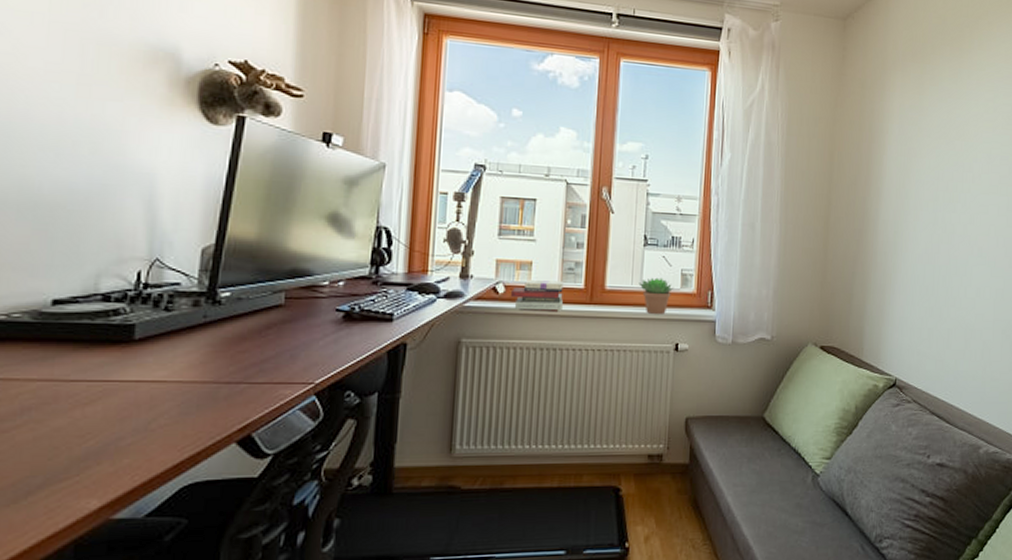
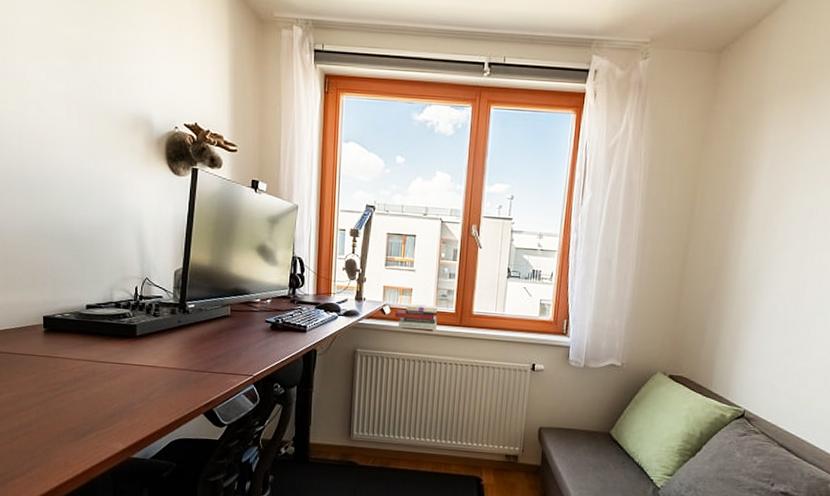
succulent plant: present [639,277,674,315] -> none [502,305,533,339]

